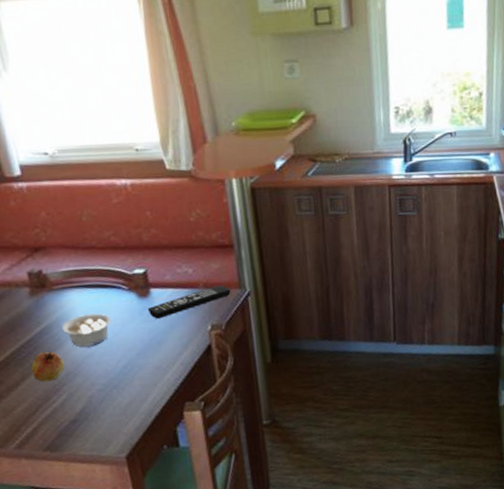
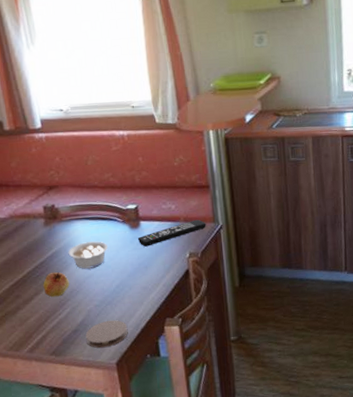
coaster: none [87,406,140,440] -> present [85,320,128,348]

